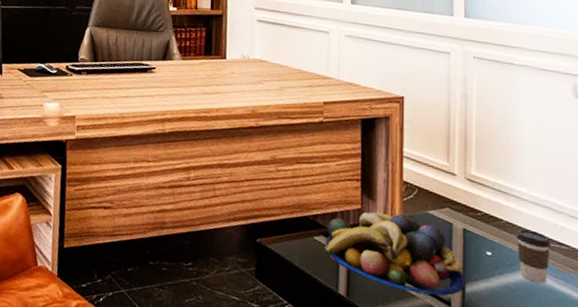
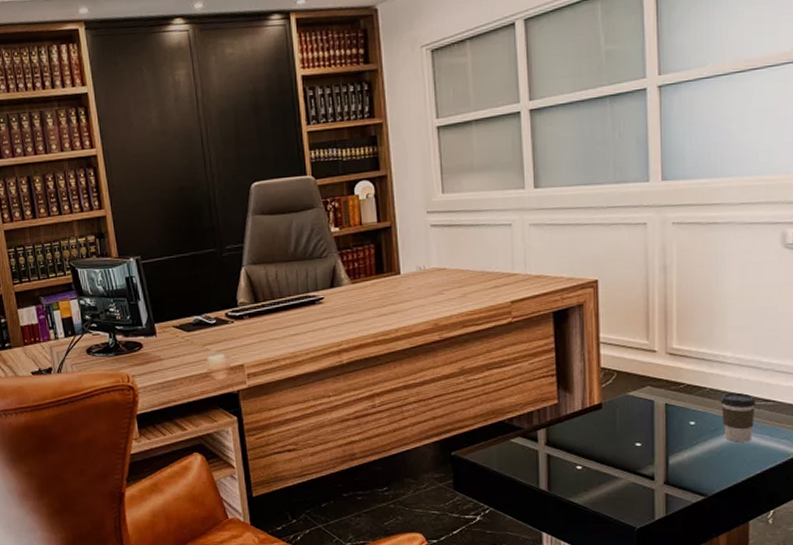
fruit bowl: present [324,211,466,296] -> none [522,402,669,474]

